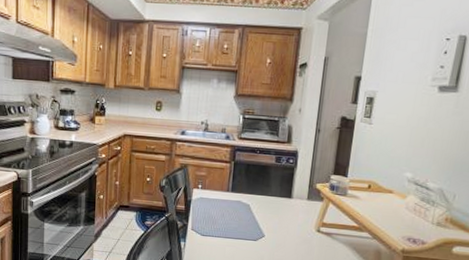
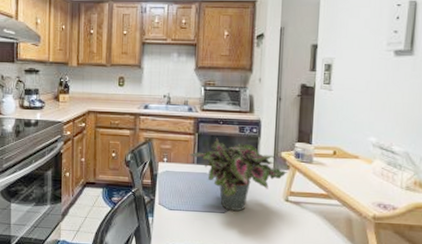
potted plant: none [222,167,322,240] -> present [187,138,288,212]

